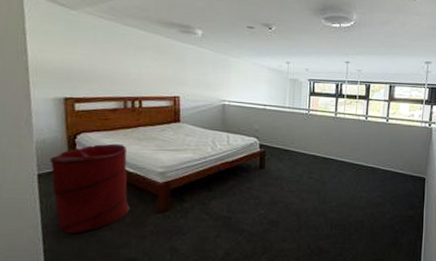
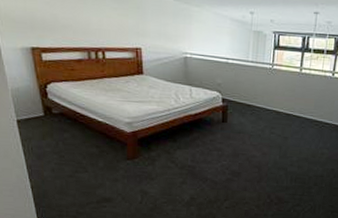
laundry hamper: present [49,143,130,234] -> none [25,93,102,174]

